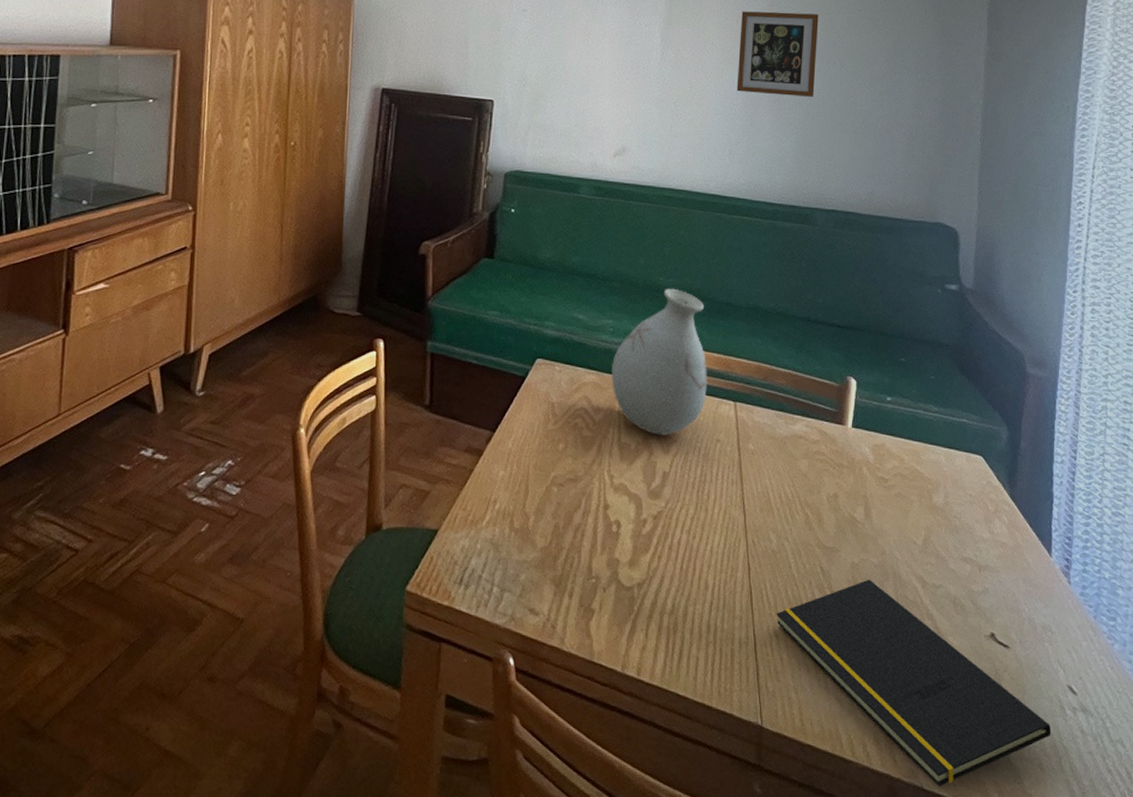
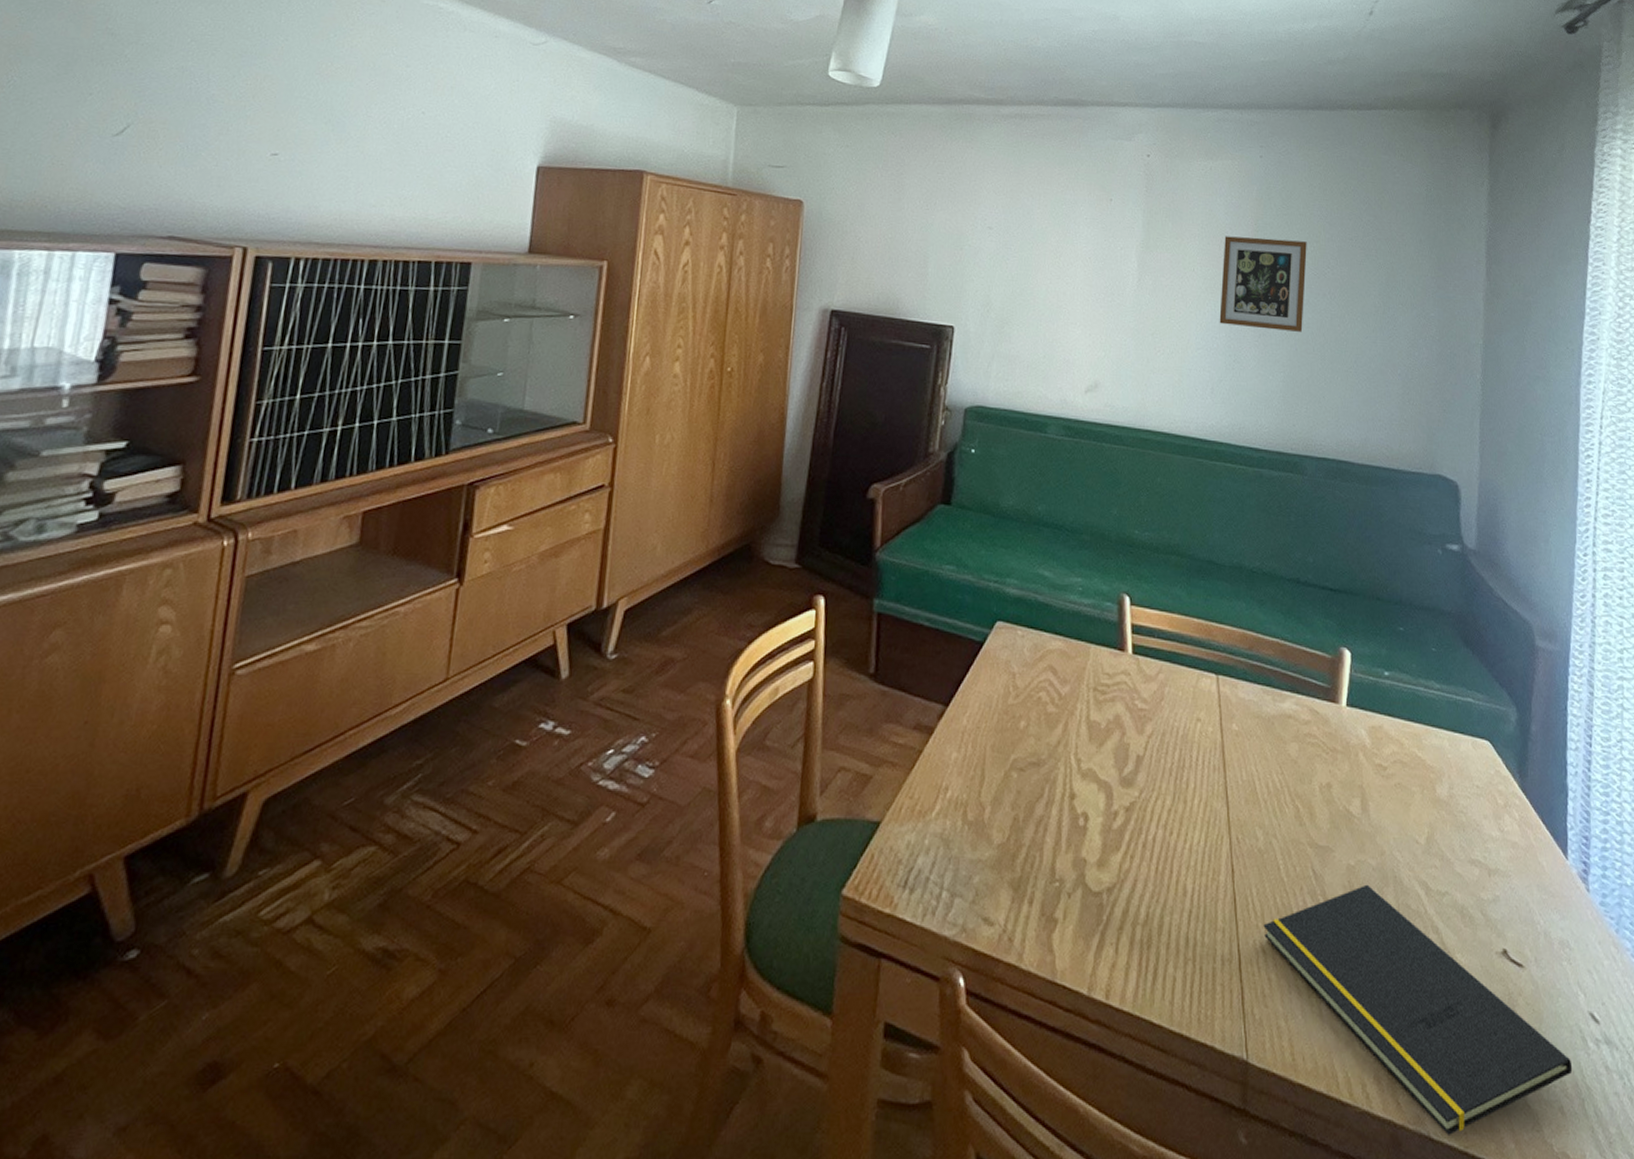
vase: present [610,288,708,436] -> none [1079,542,1188,713]

